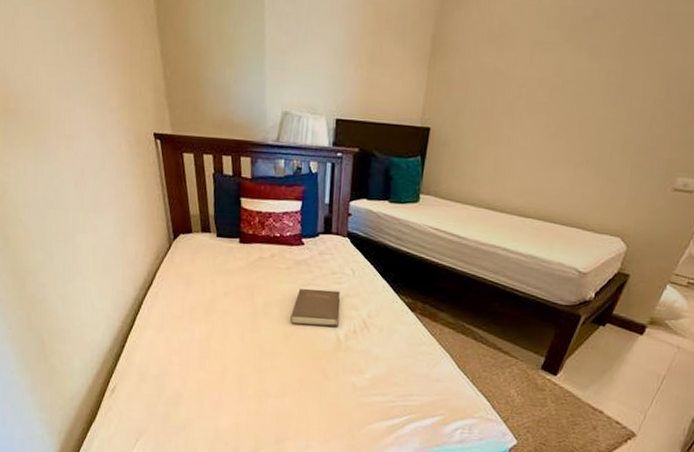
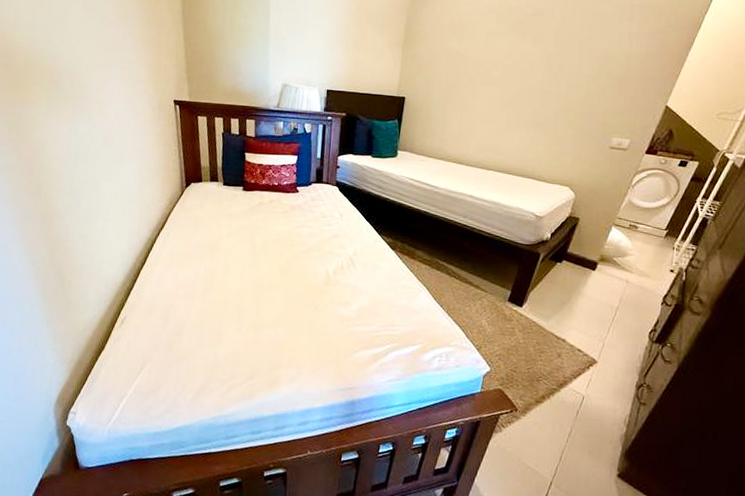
book: present [289,288,340,328] -> none [284,229,330,264]

